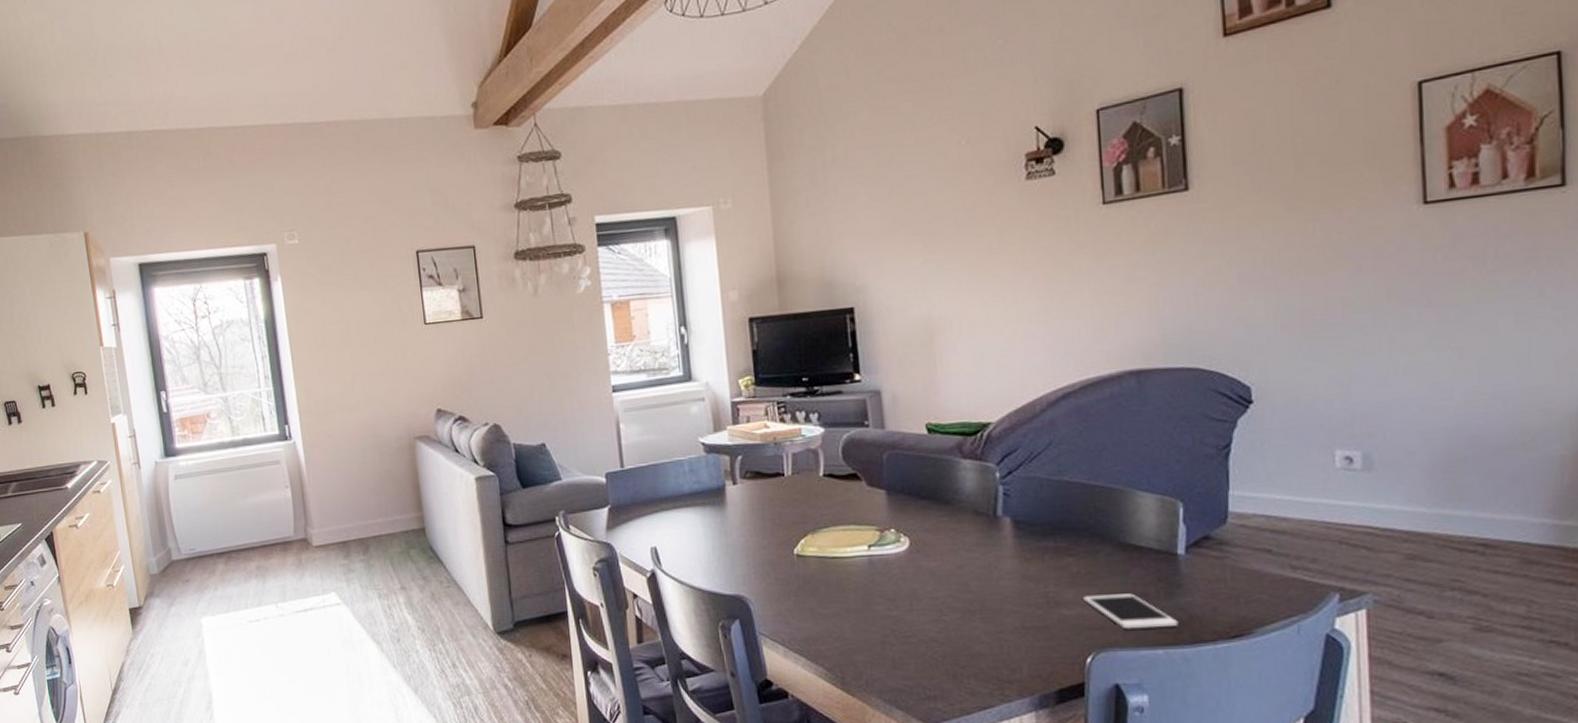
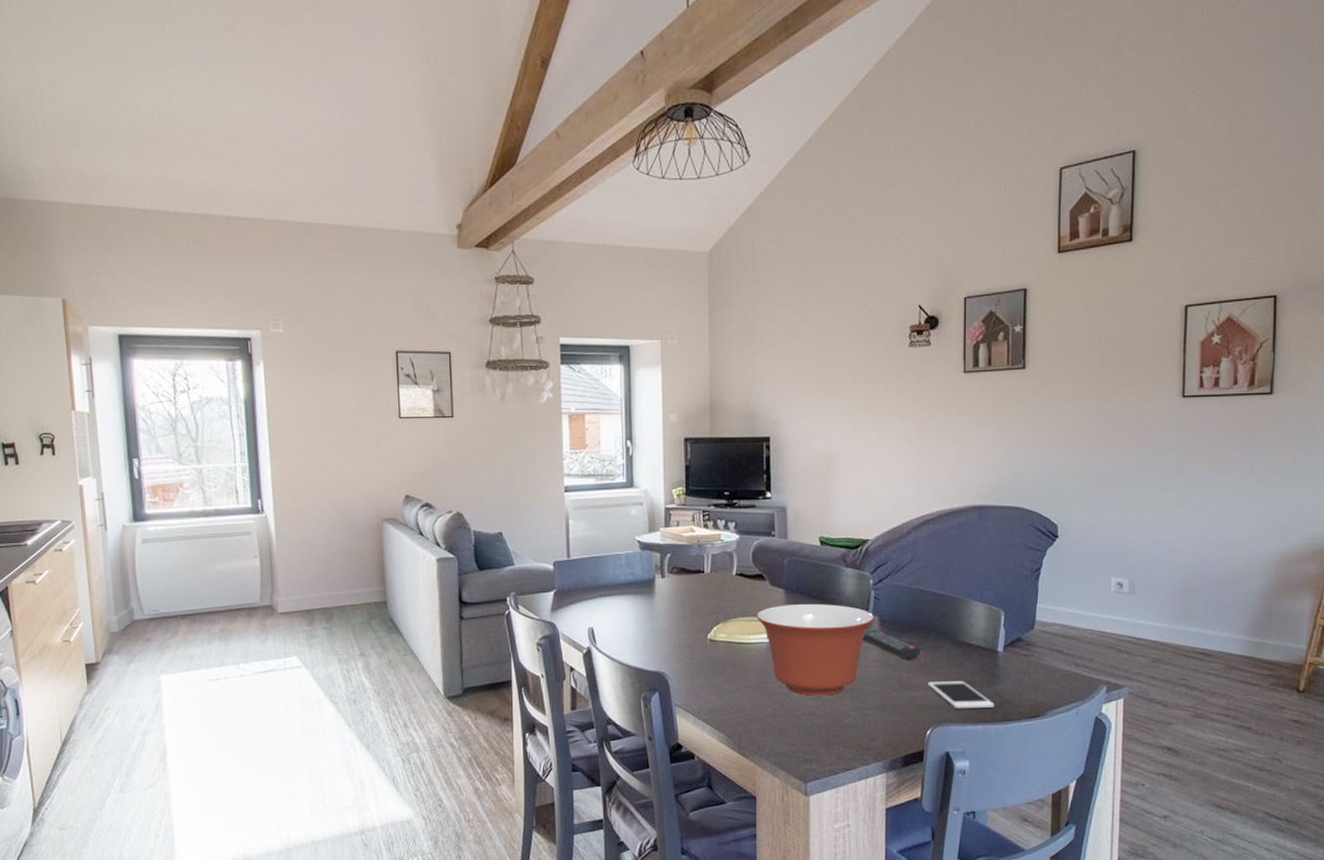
mixing bowl: none [852,505,1005,618] -> present [756,604,874,696]
remote control: none [990,533,1071,568] -> present [862,629,921,659]

